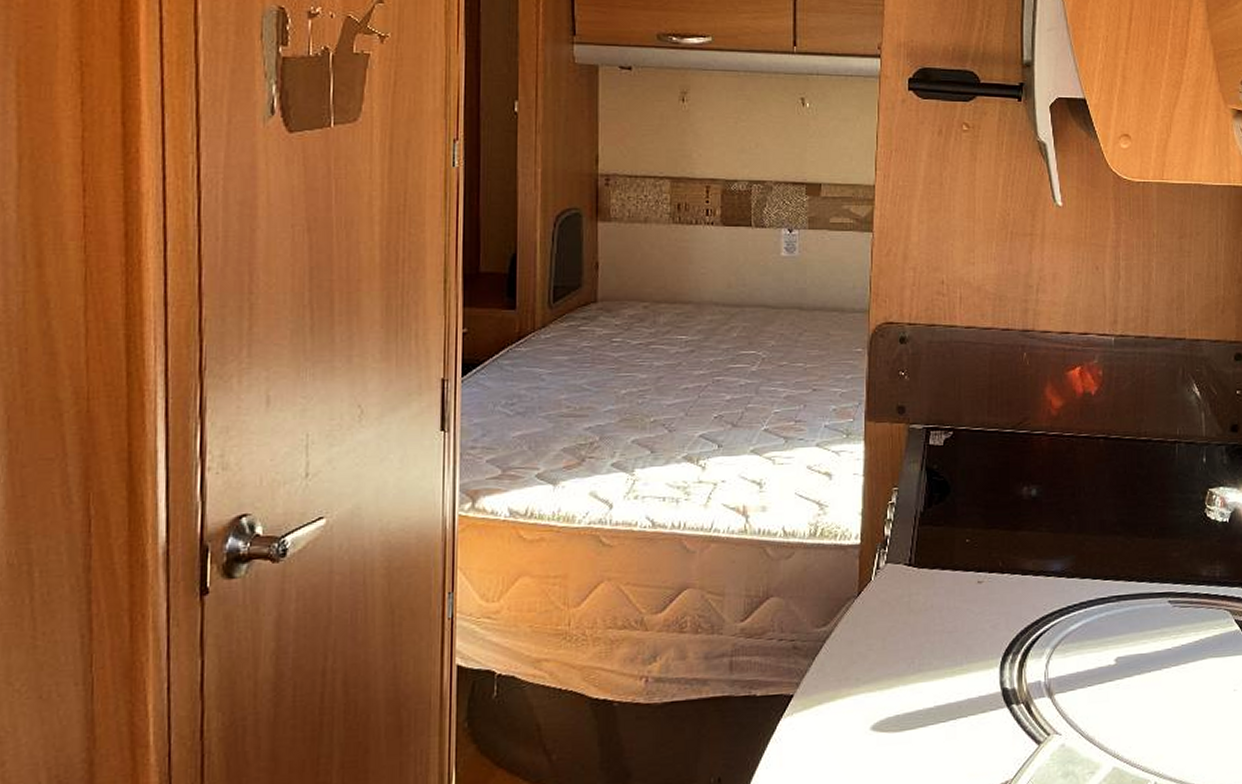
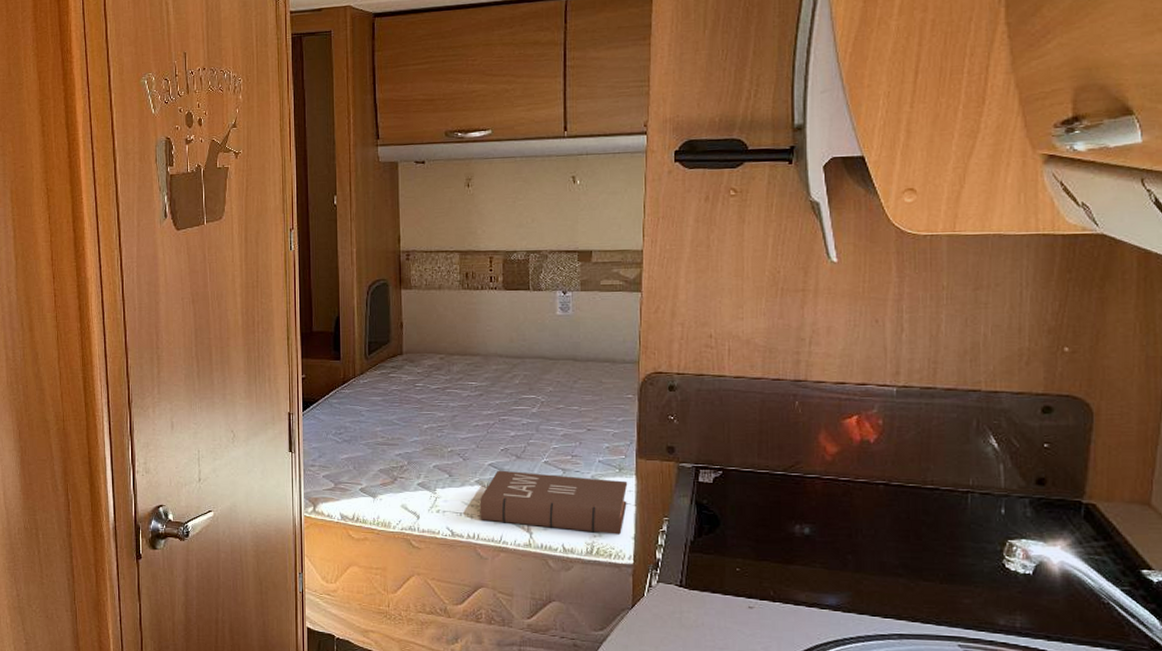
book: none [687,442,856,511] -> present [480,470,628,535]

